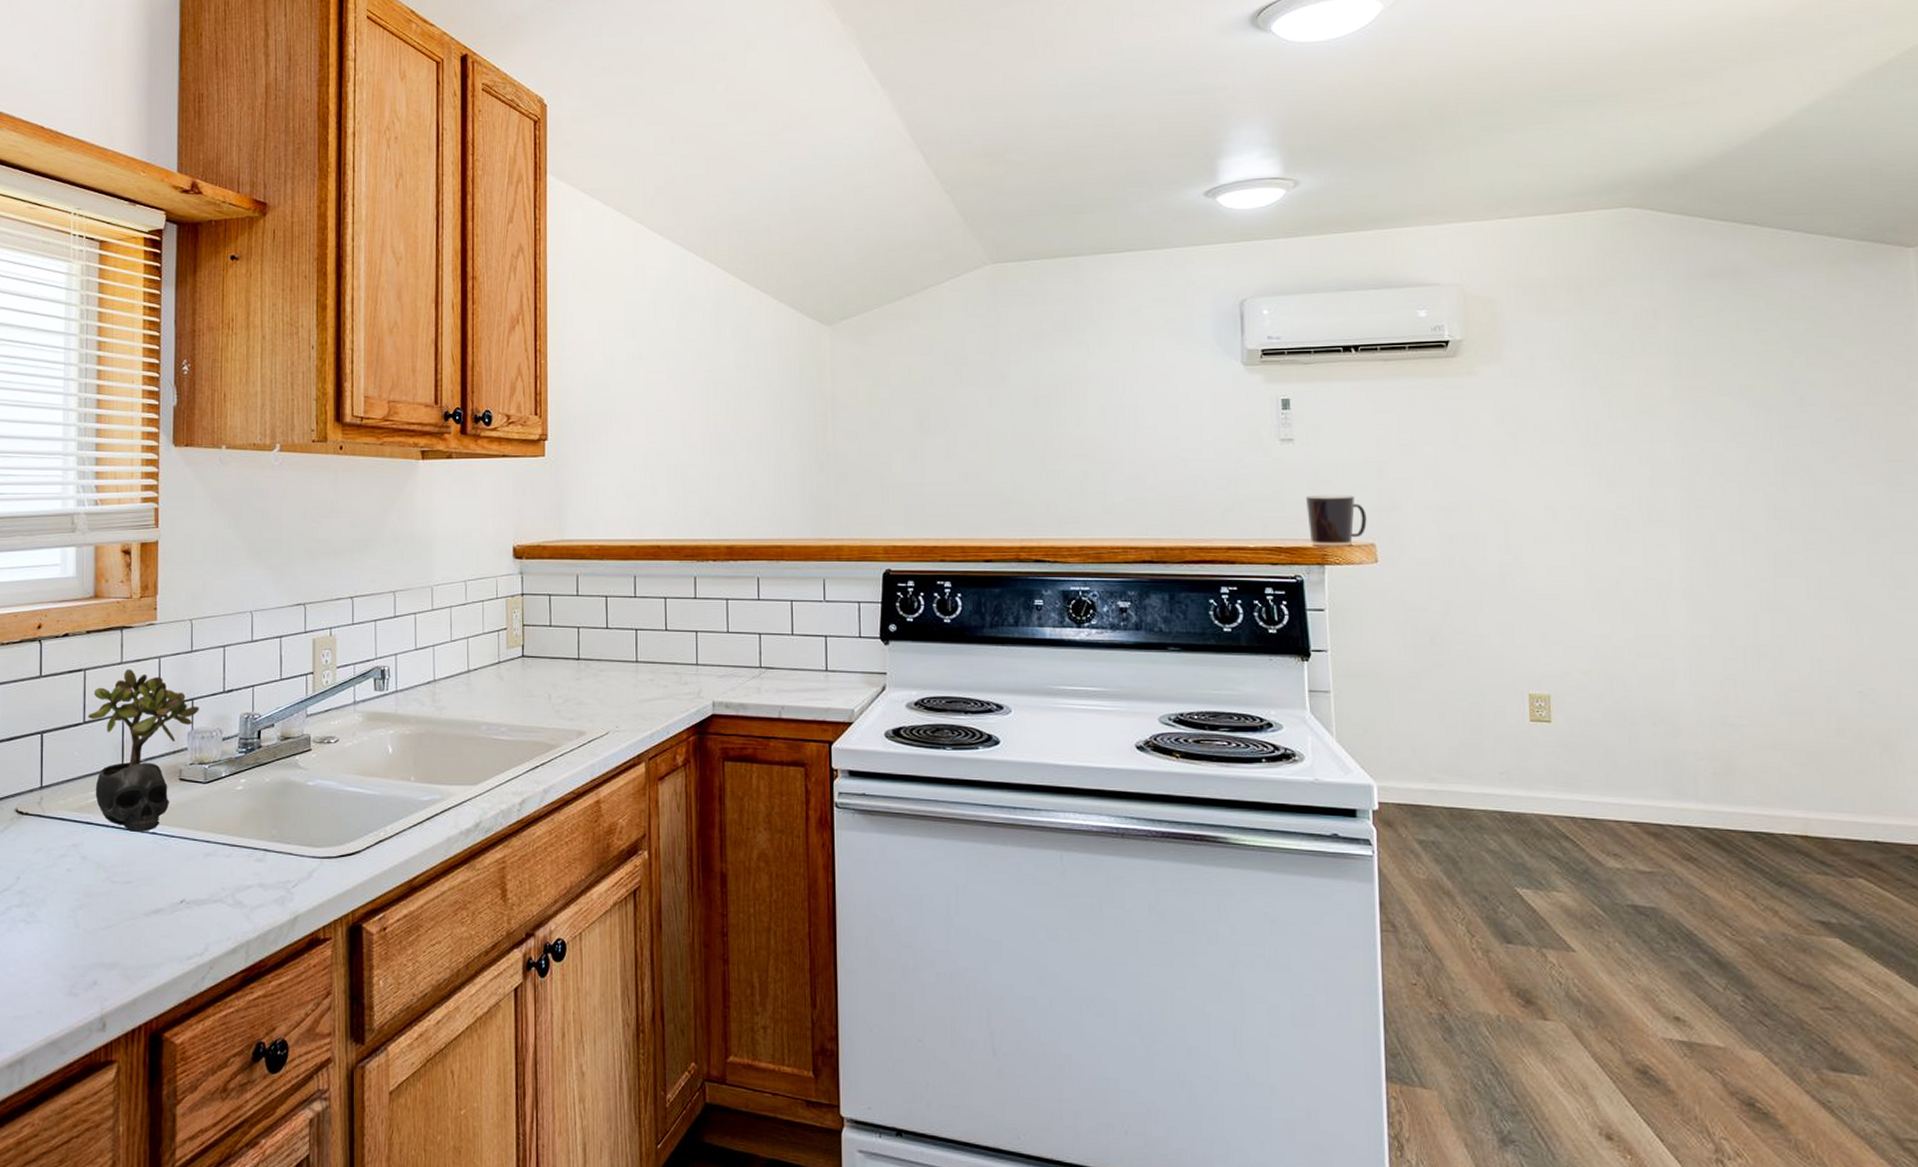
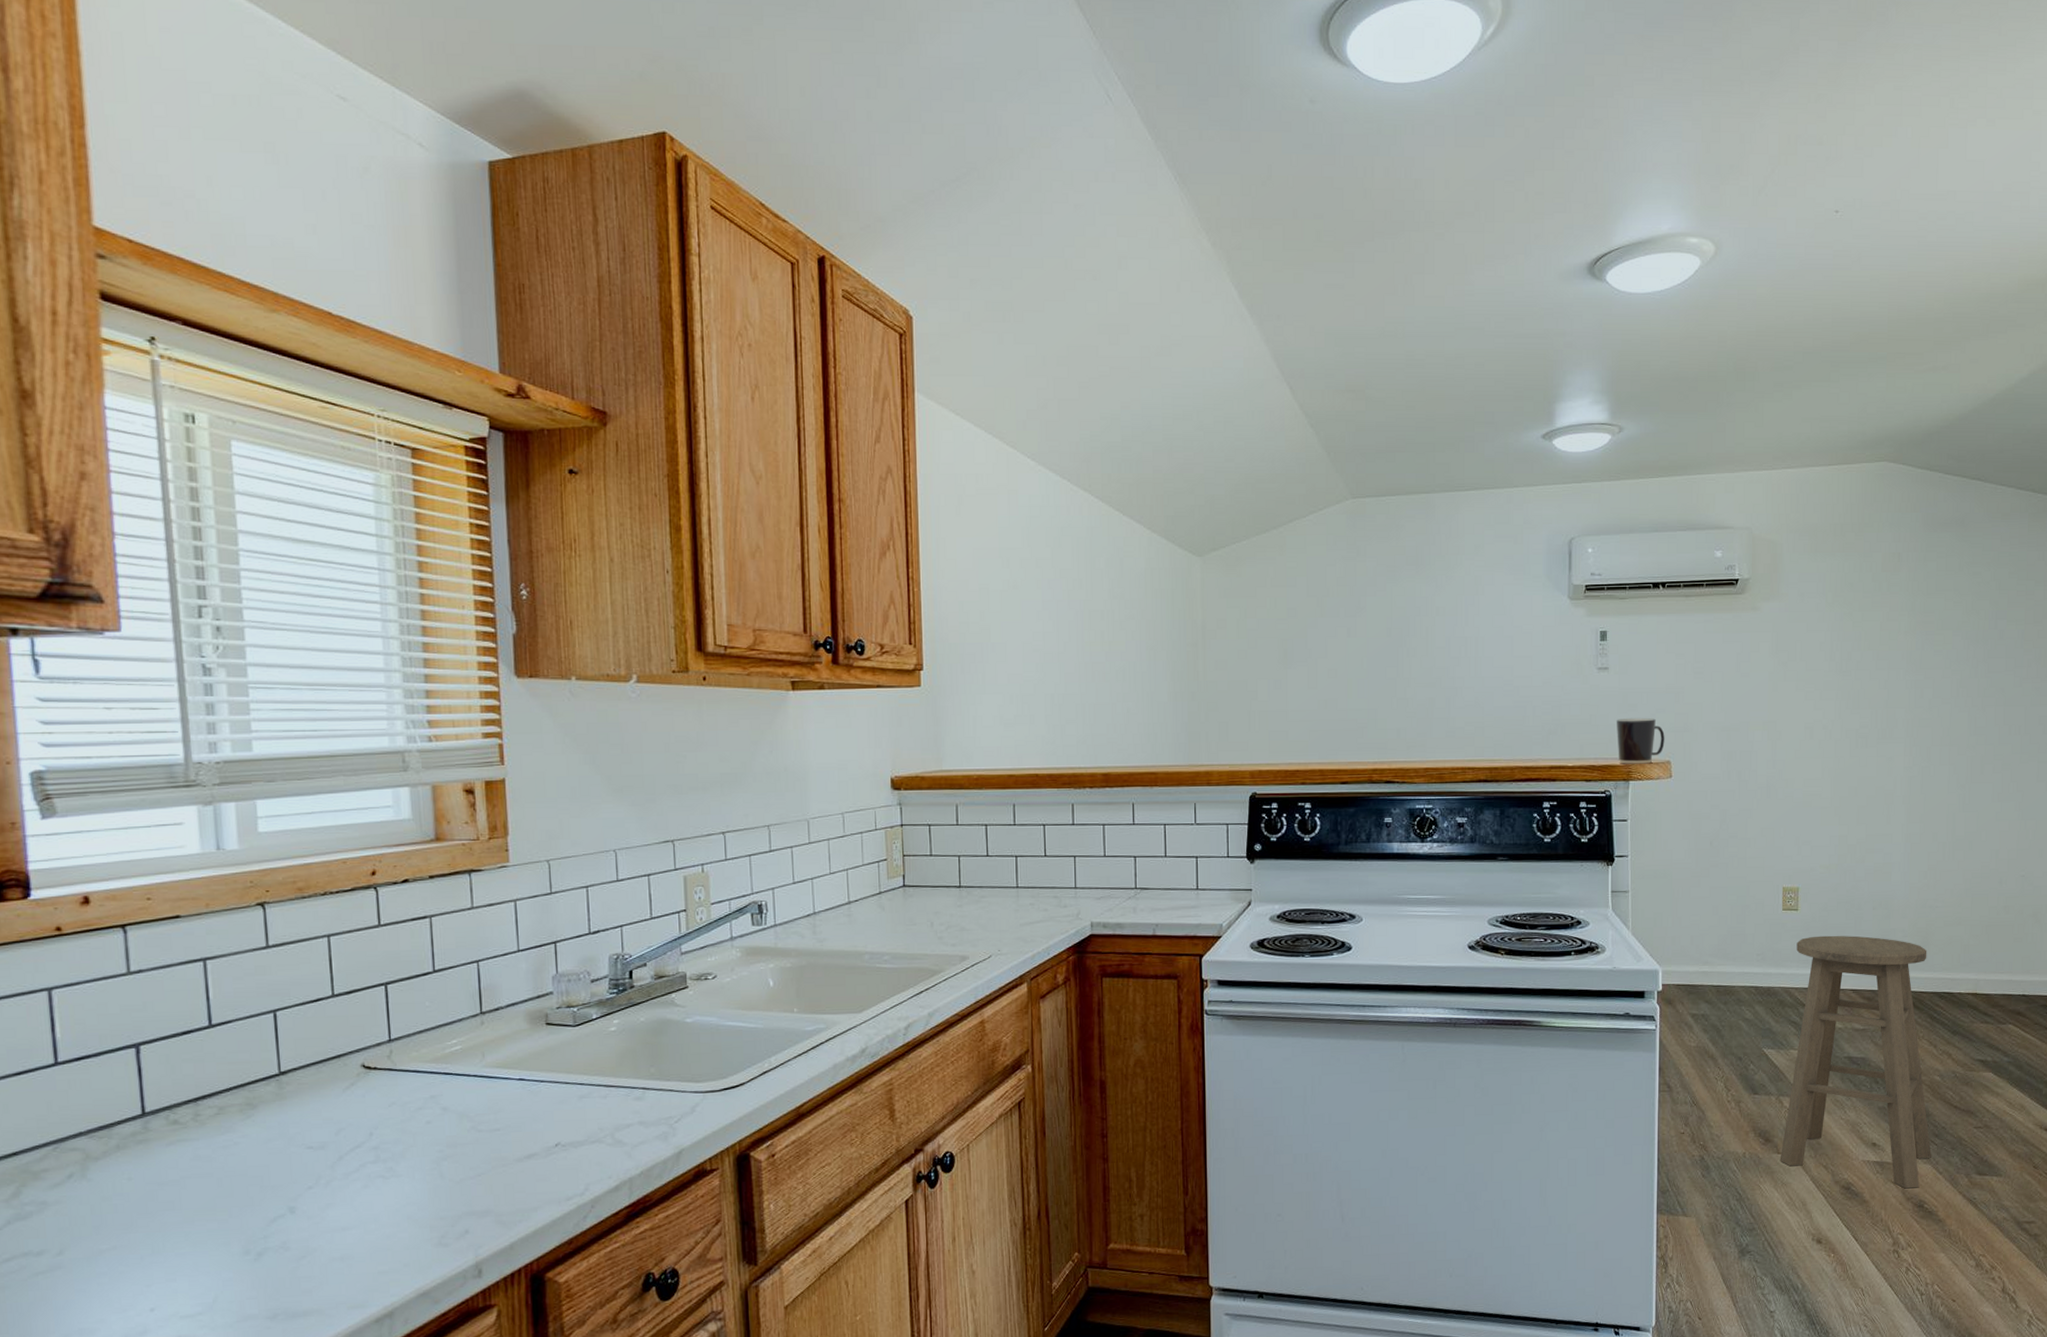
succulent plant: present [87,670,199,832] -> none [437,914,563,1079]
bar stool: none [1547,754,1761,1081] -> present [1780,935,1931,1189]

